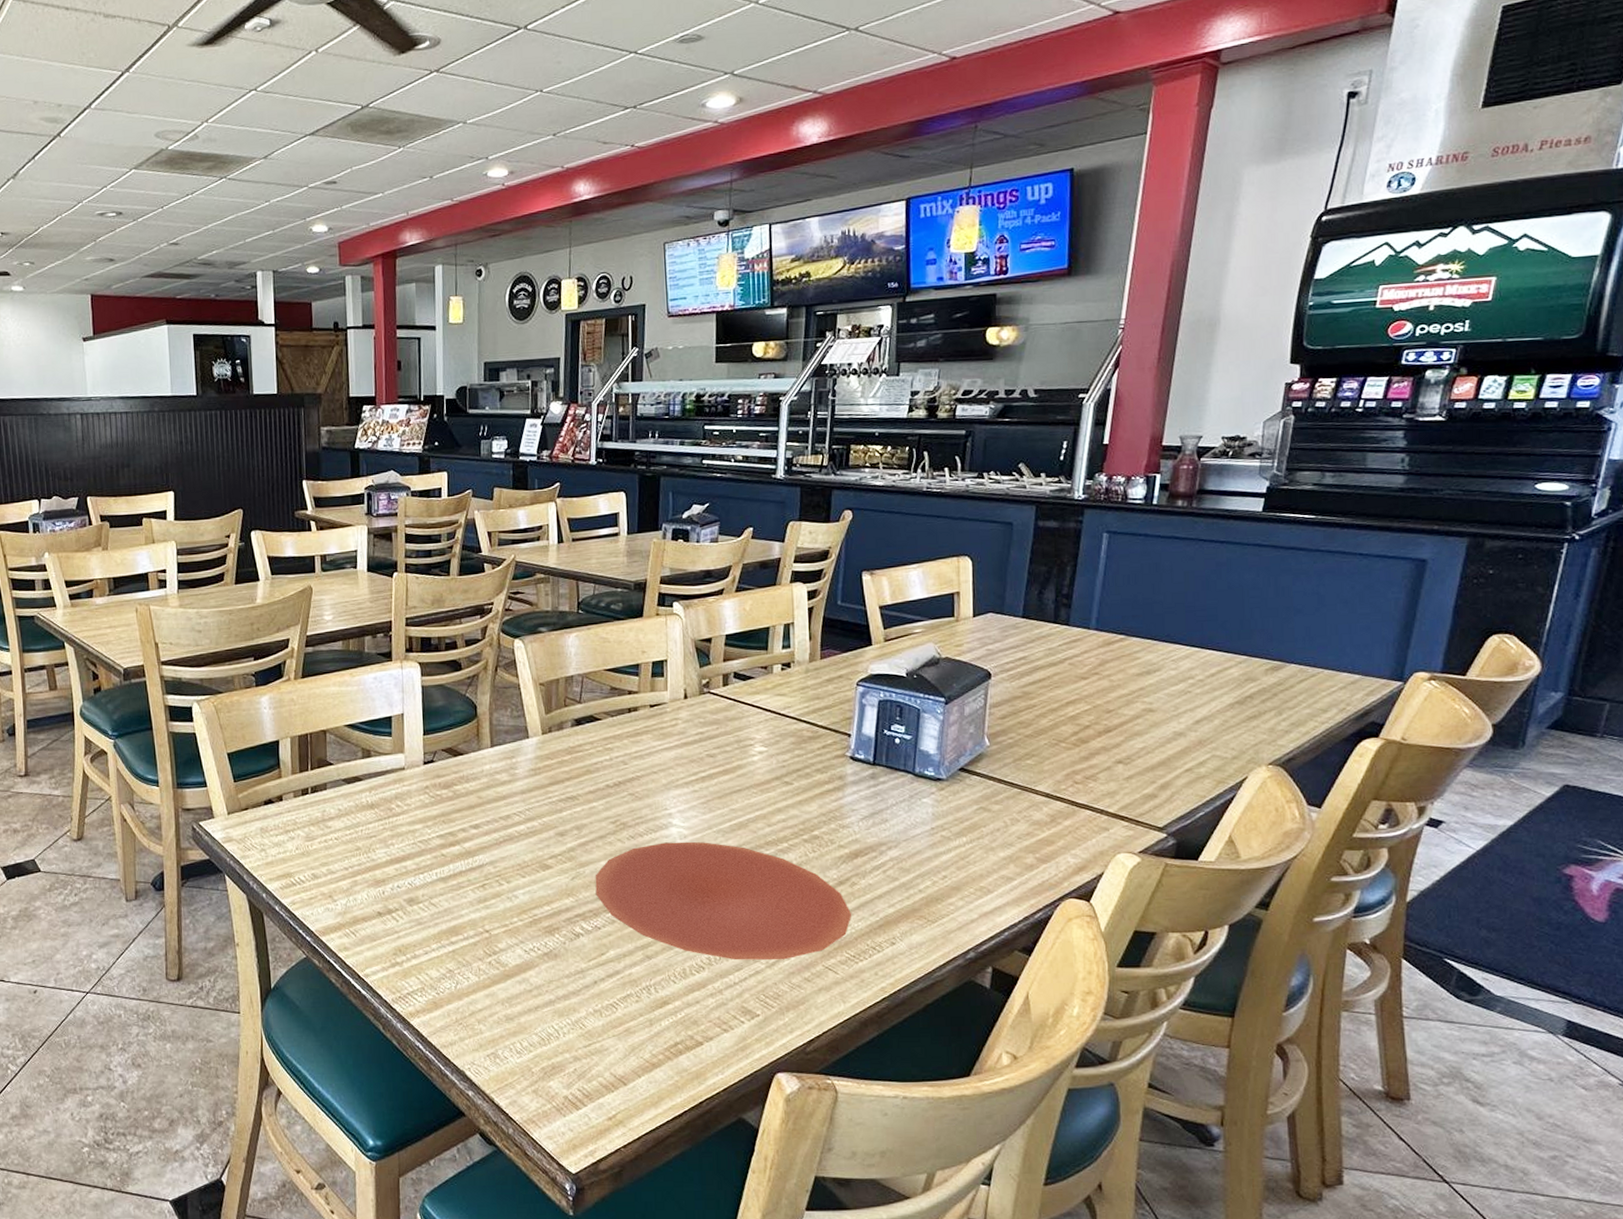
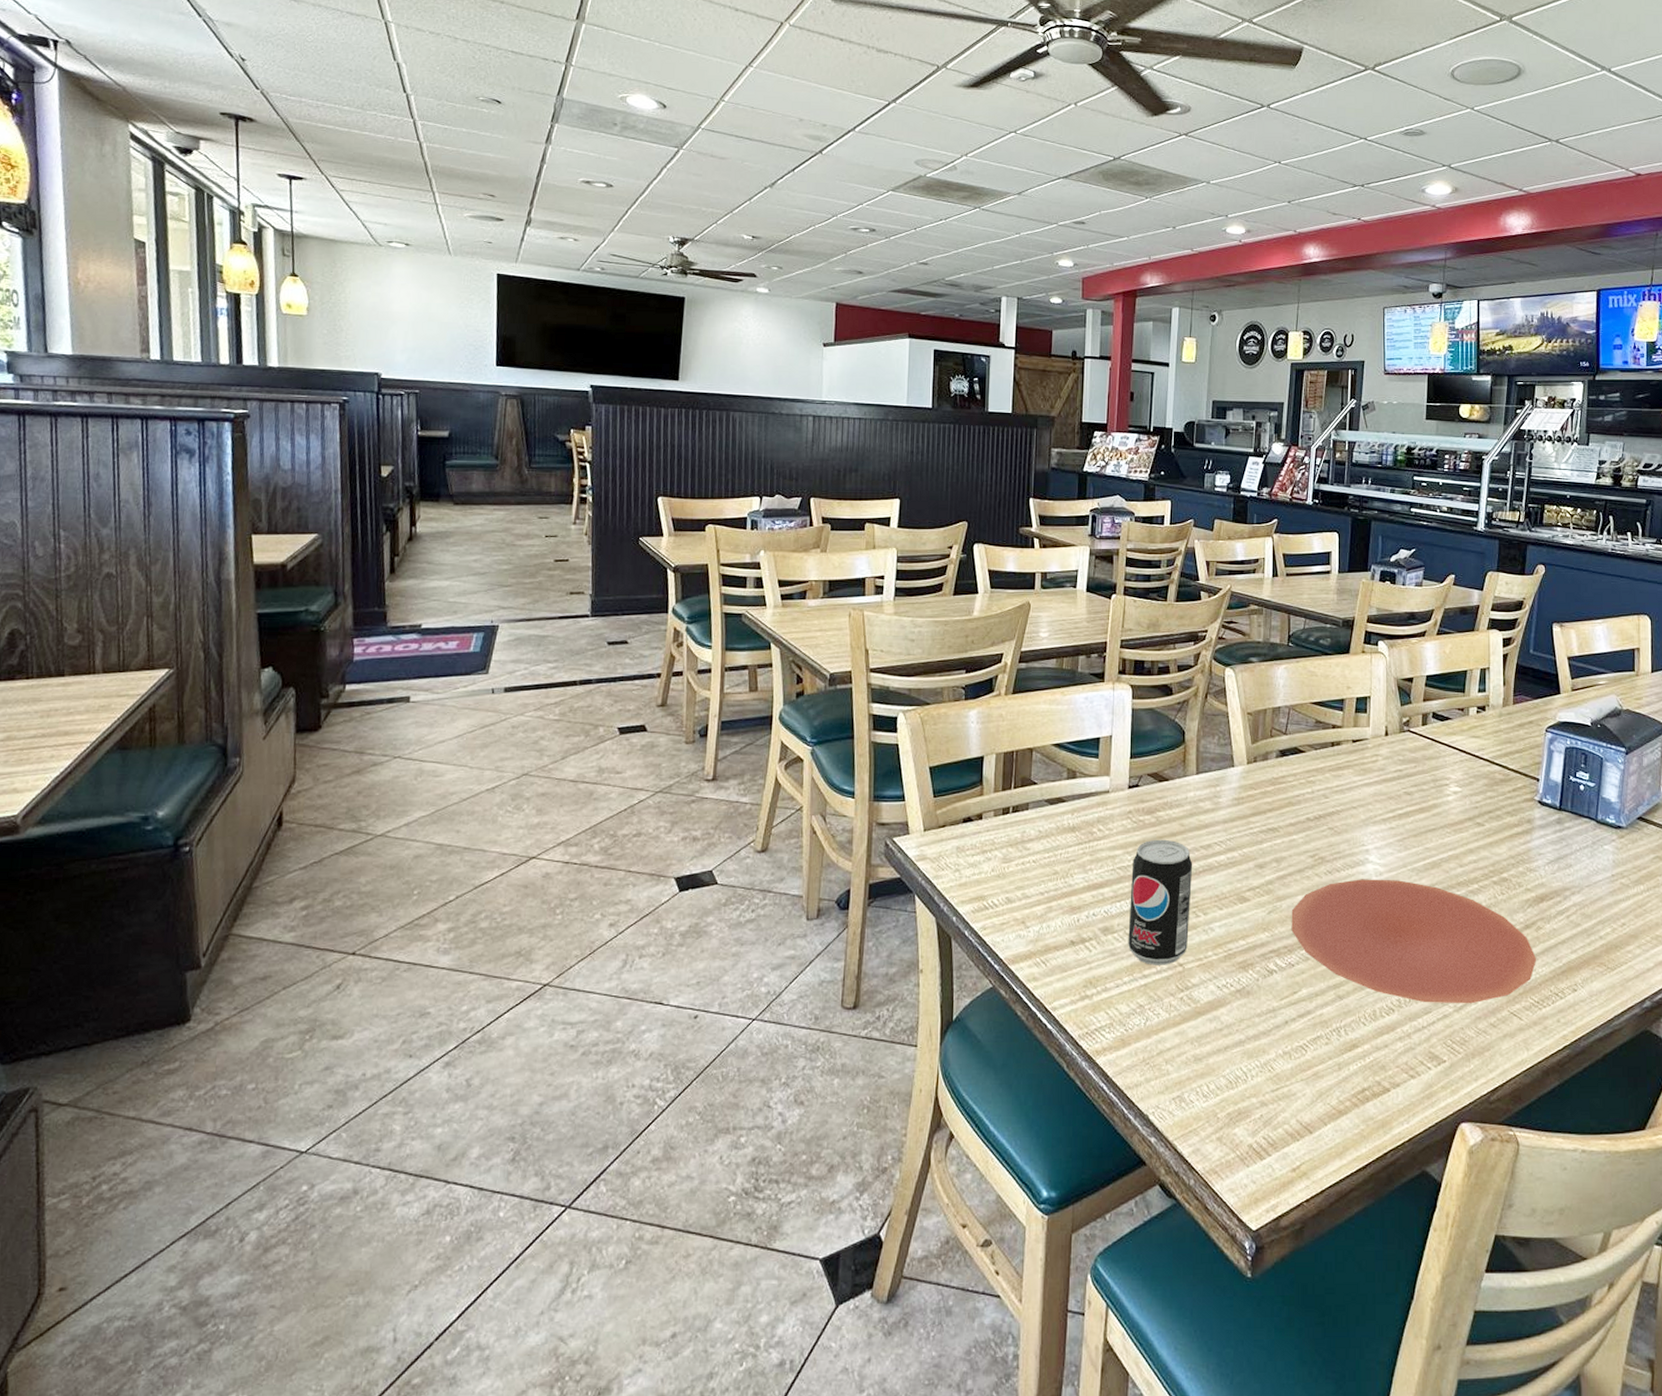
beverage can: none [432,812,493,933] -> present [1128,839,1193,965]

